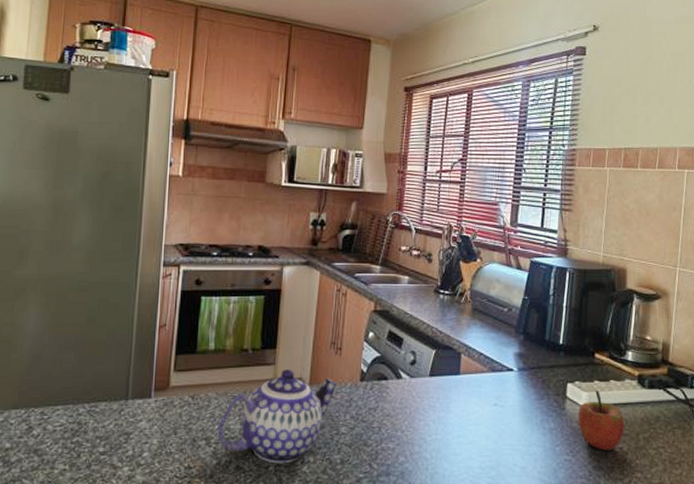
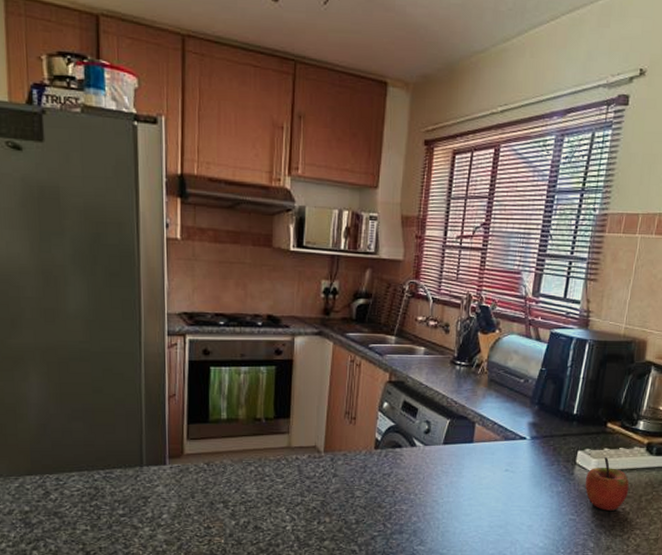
teapot: present [217,369,337,464] -> none [234,438,352,524]

